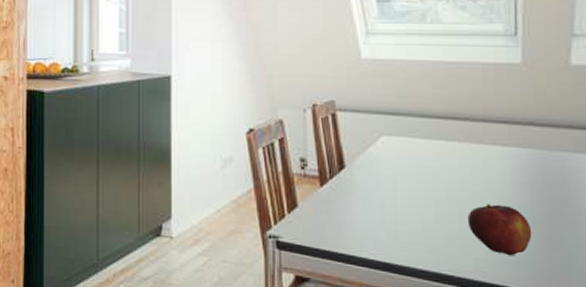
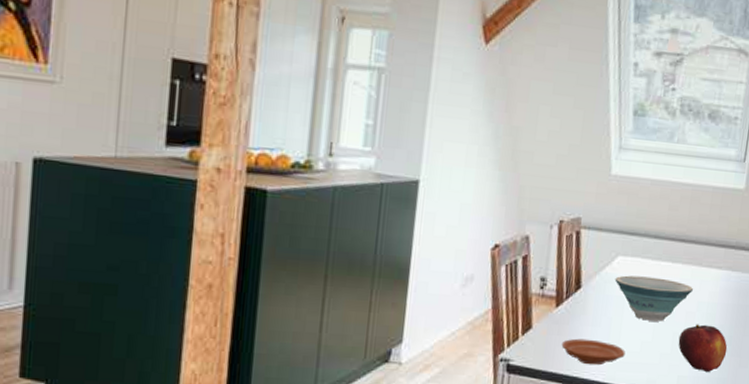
plate: none [331,217,405,245] -> present [561,338,625,366]
bowl: none [381,154,477,201] -> present [614,275,694,322]

